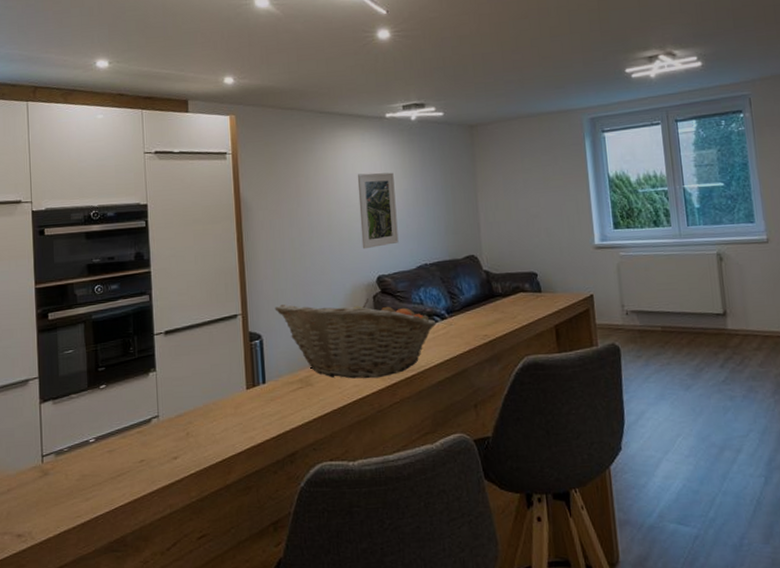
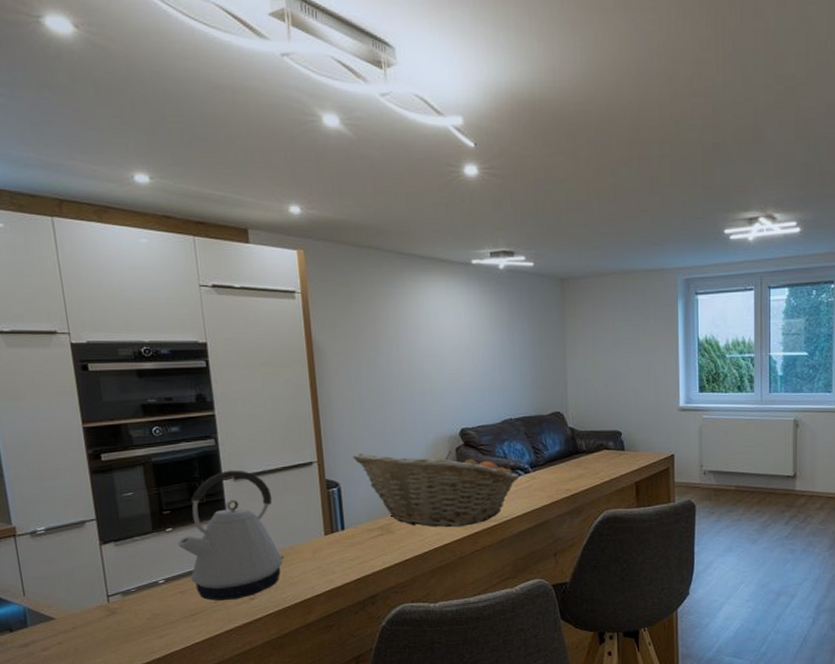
kettle: none [109,325,208,461] -> present [177,470,285,601]
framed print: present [357,172,399,250] -> none [440,322,483,402]

